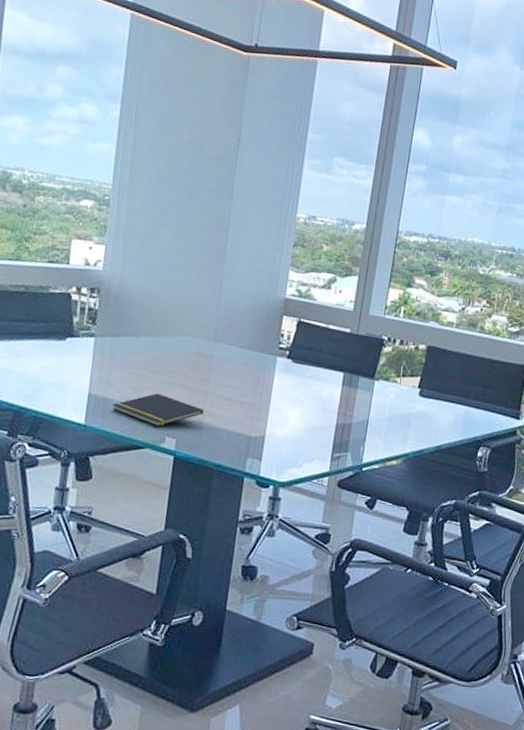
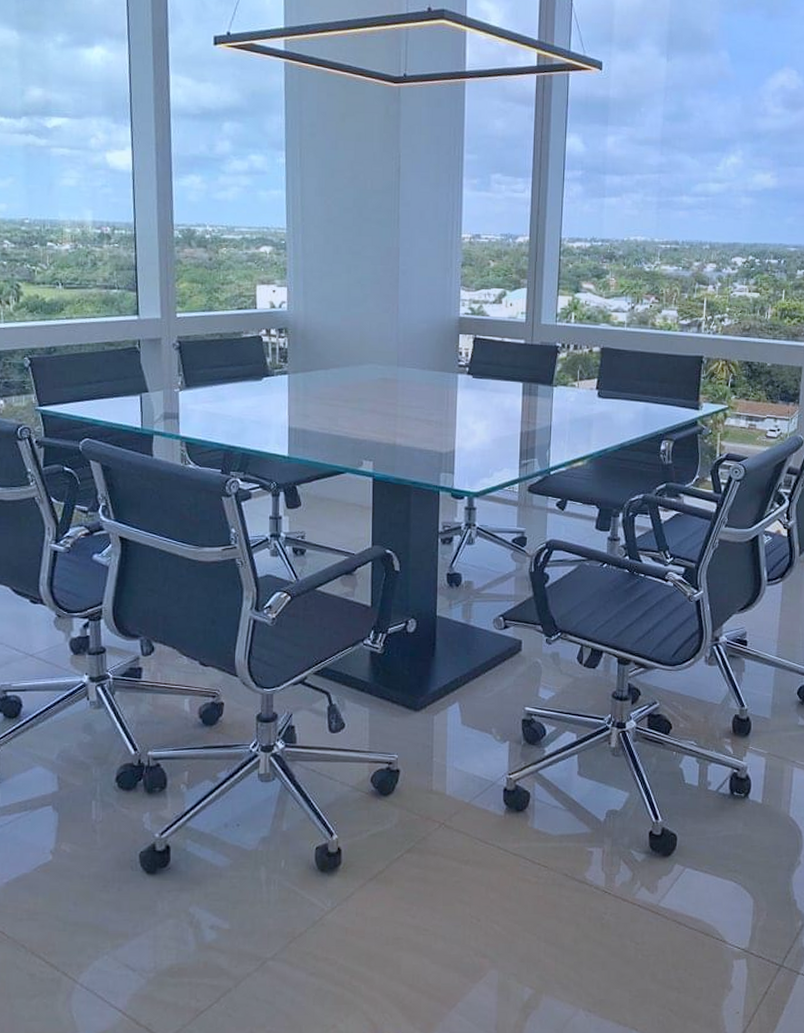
notepad: present [112,393,204,427] -> none [311,420,396,451]

